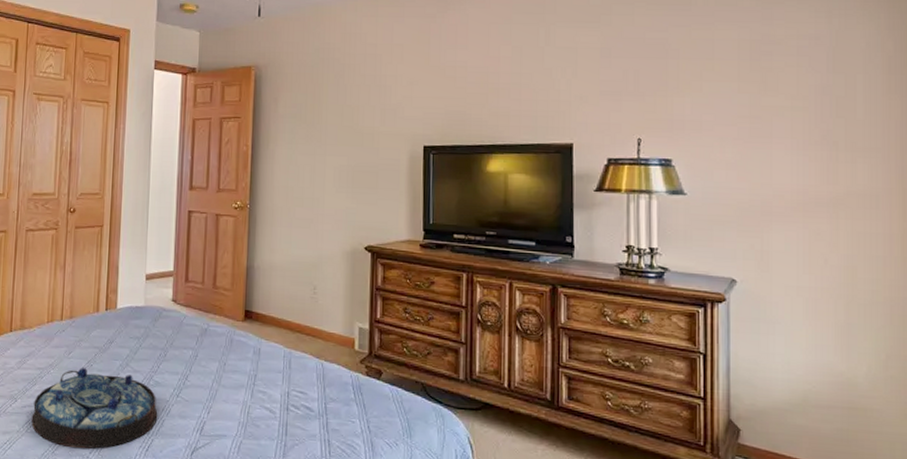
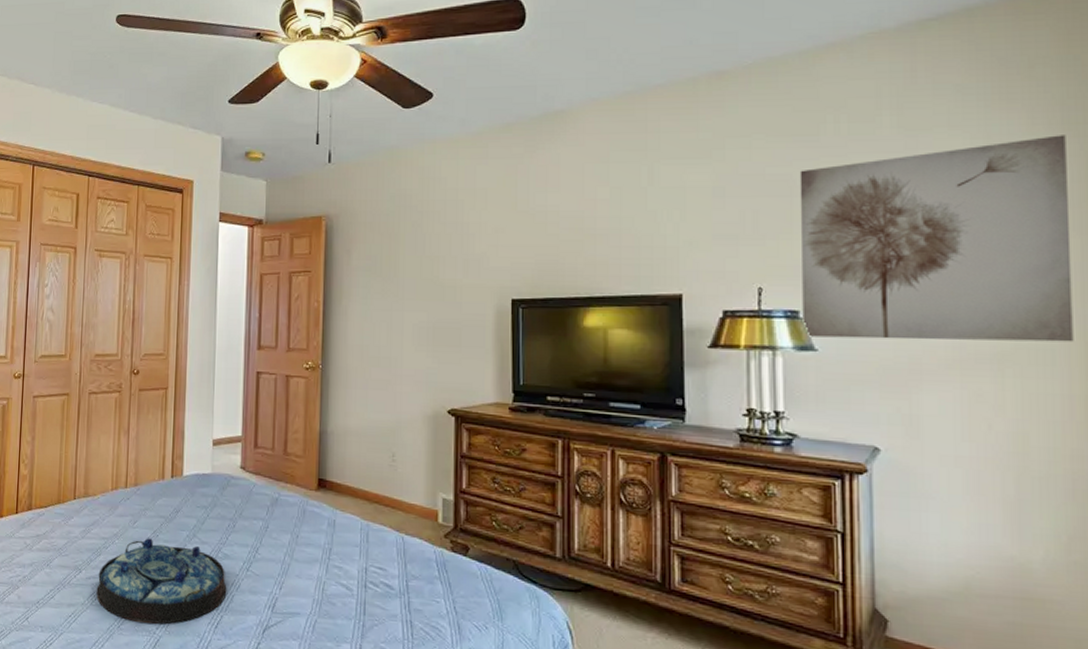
wall art: none [674,11,894,189] -> present [799,135,1074,342]

